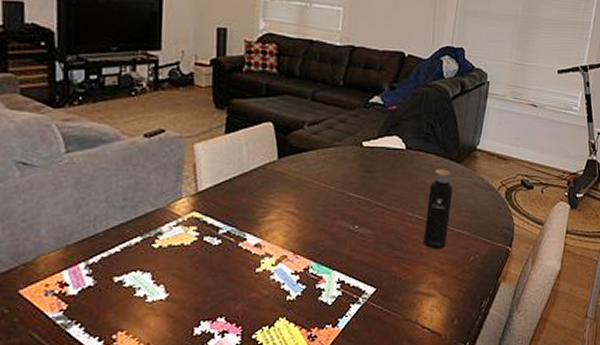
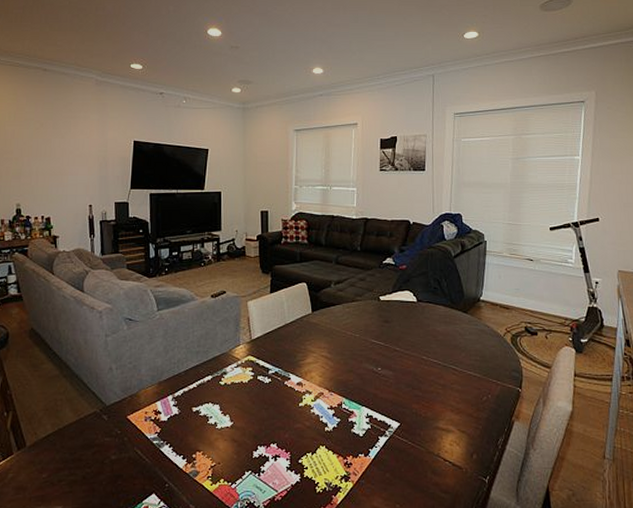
water bottle: present [423,163,454,249] -> none [438,313,462,390]

